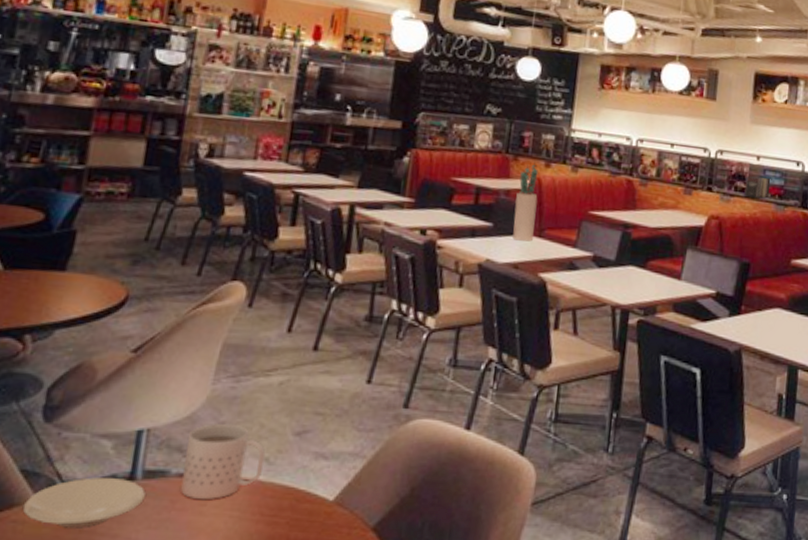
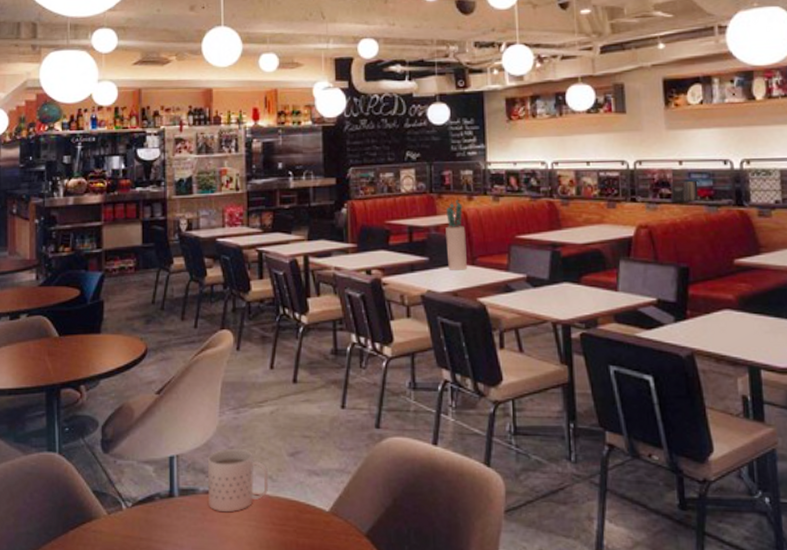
saucer: present [22,477,147,528] -> none [98,495,184,536]

